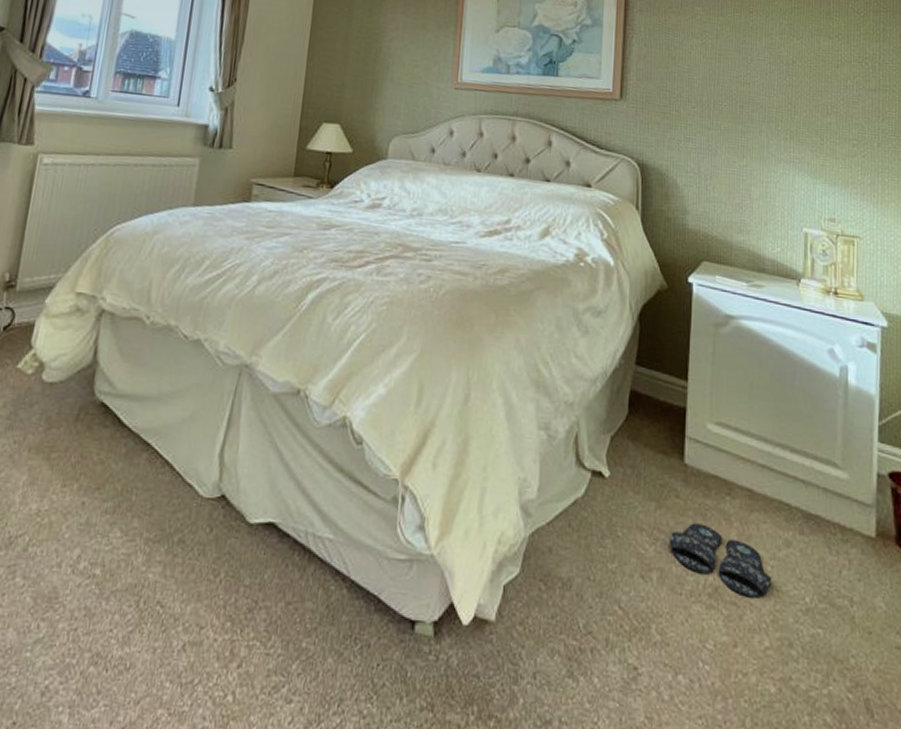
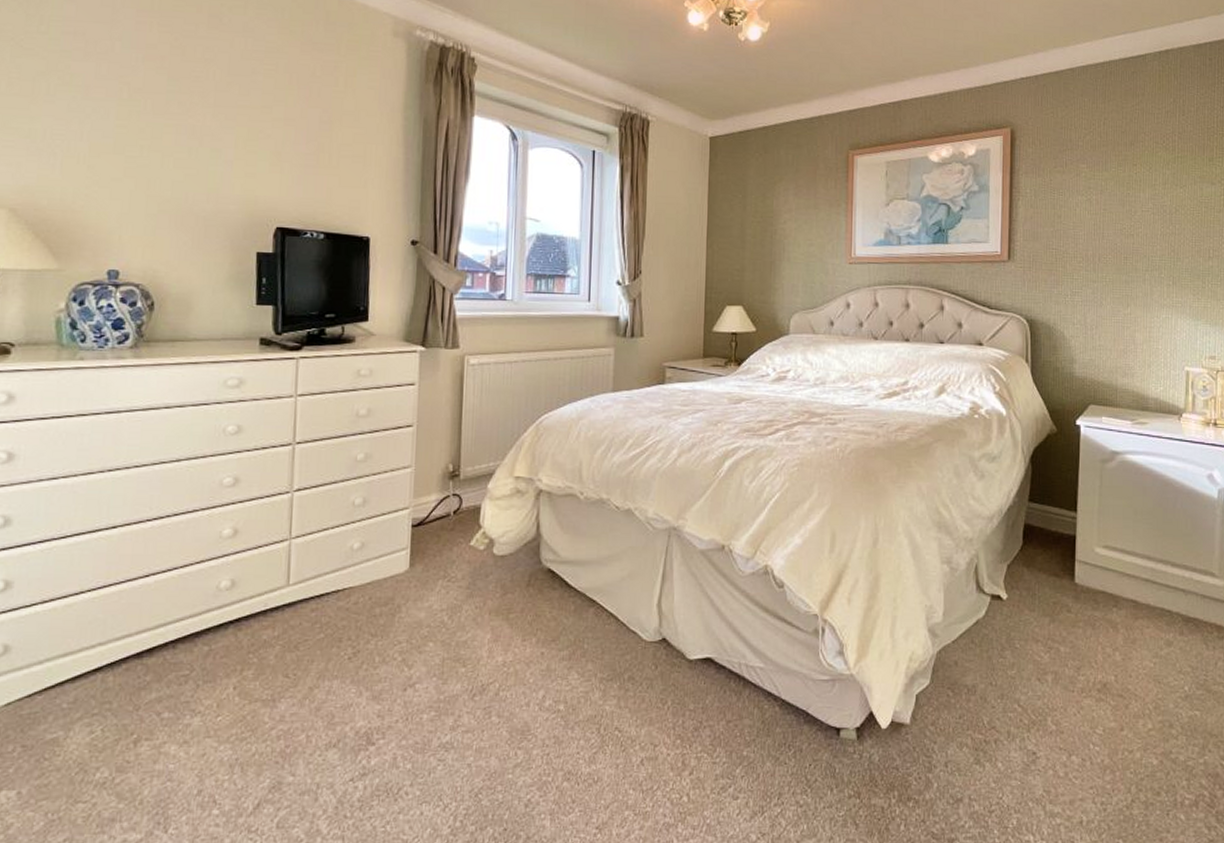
slippers: present [669,523,772,598] -> none [1062,632,1154,690]

